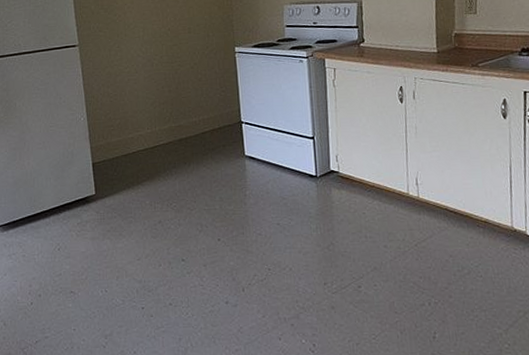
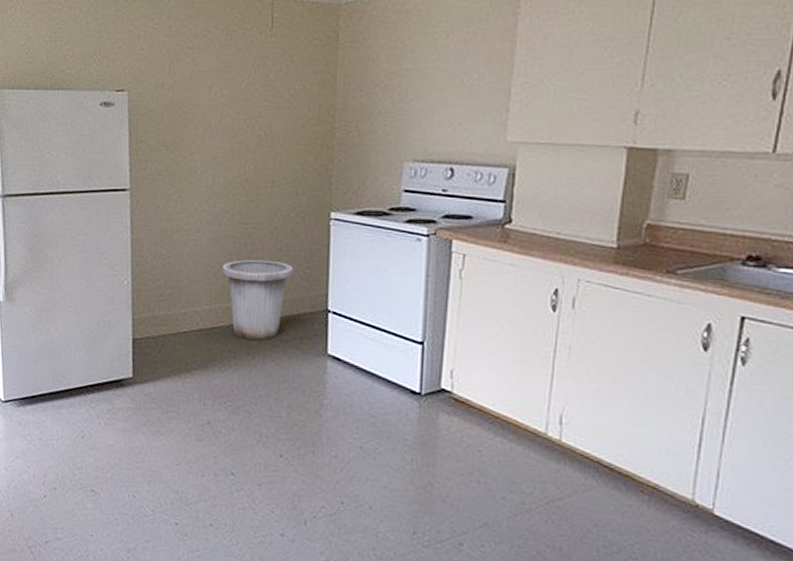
trash can: none [158,88,212,152] -> present [223,259,294,341]

